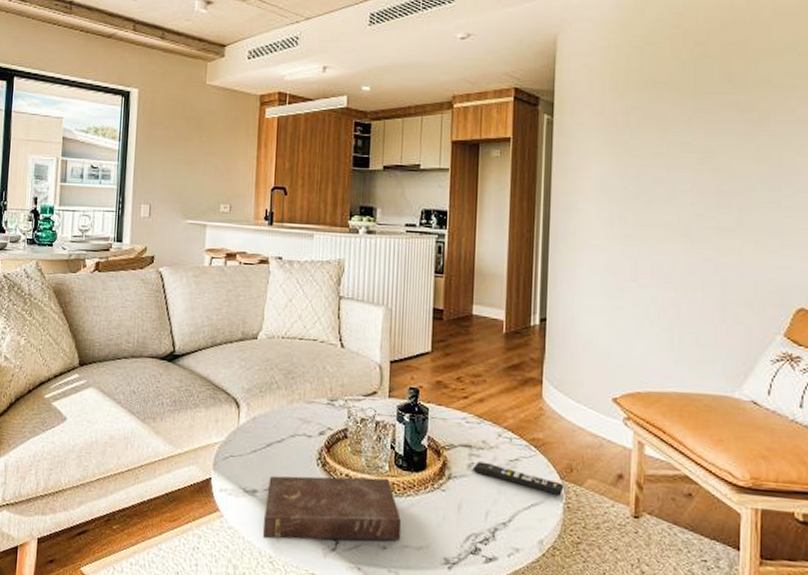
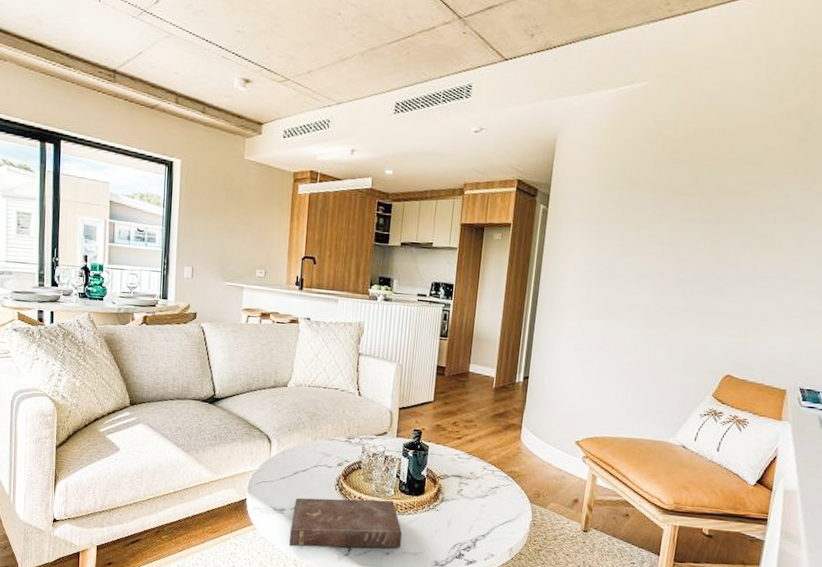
remote control: present [473,461,564,495] -> none [461,488,532,515]

